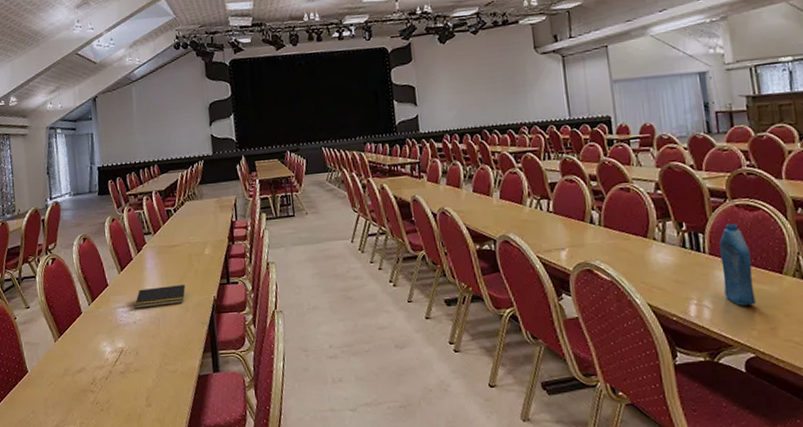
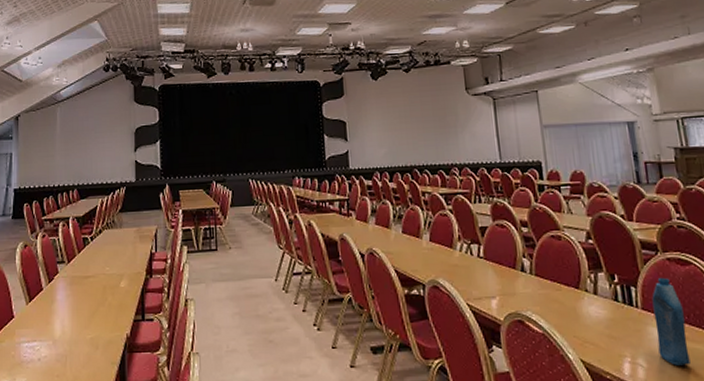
notepad: present [134,285,185,309] -> none [40,320,97,344]

